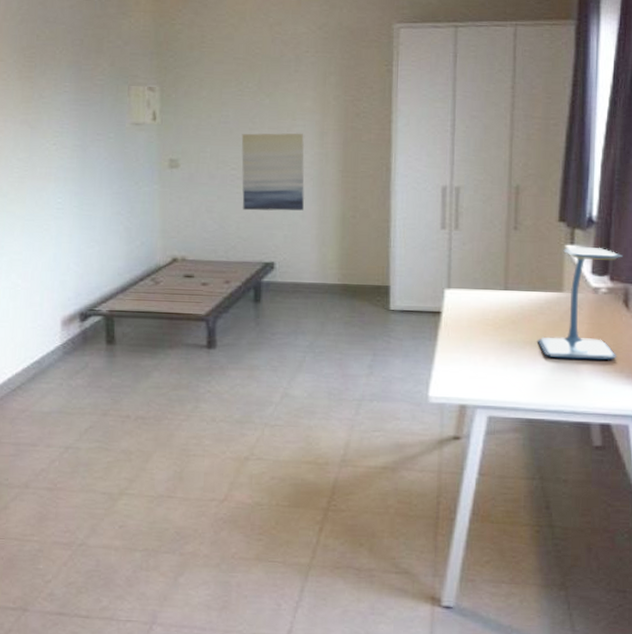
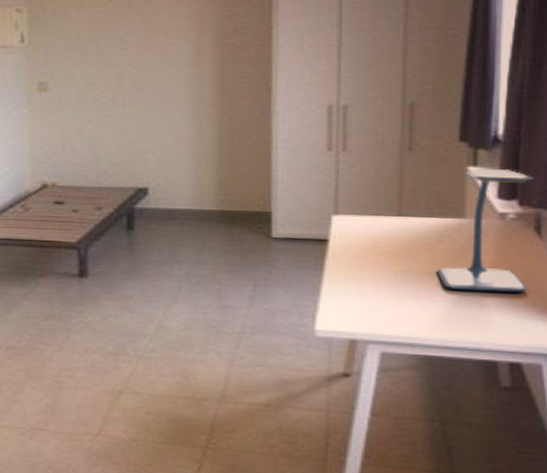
wall art: present [241,133,304,211] -> none [112,51,179,134]

